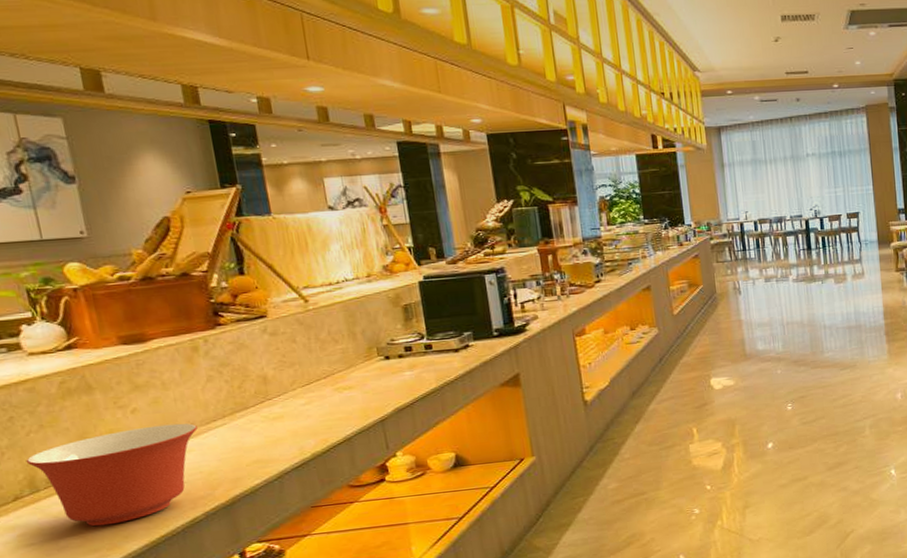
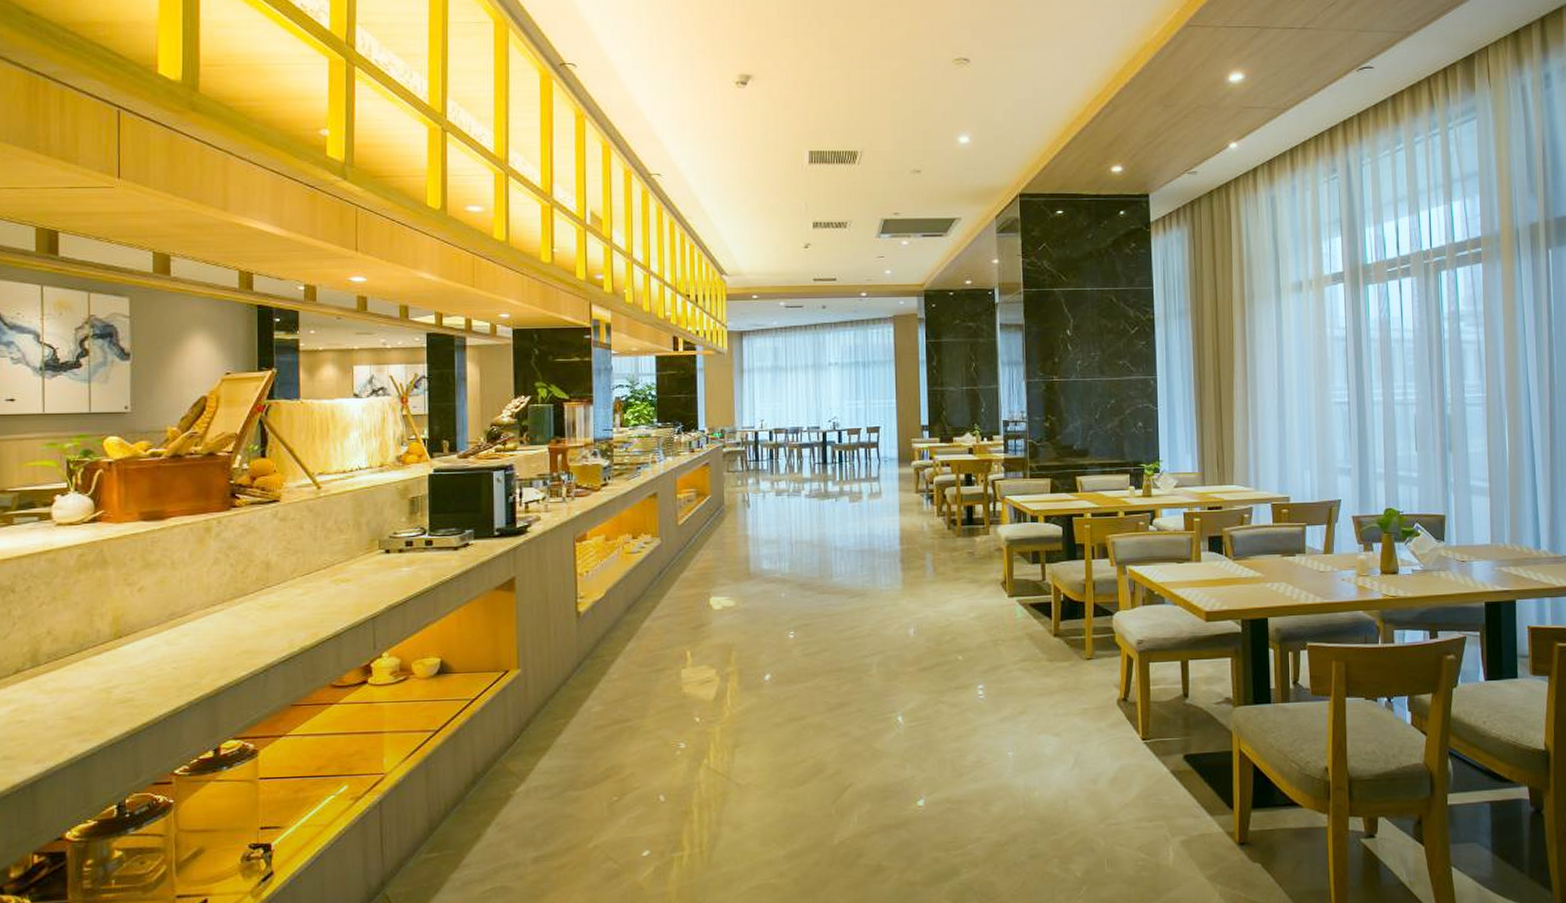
mixing bowl: present [26,423,198,527] -> none [33,605,196,708]

